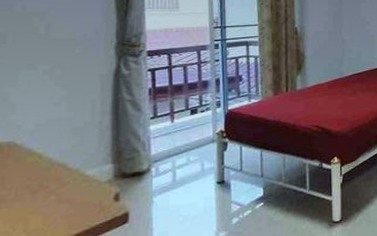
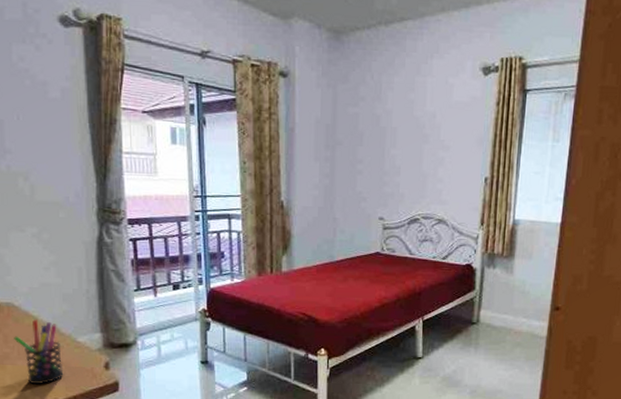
pen holder: none [12,157,68,227] -> present [14,319,64,385]

